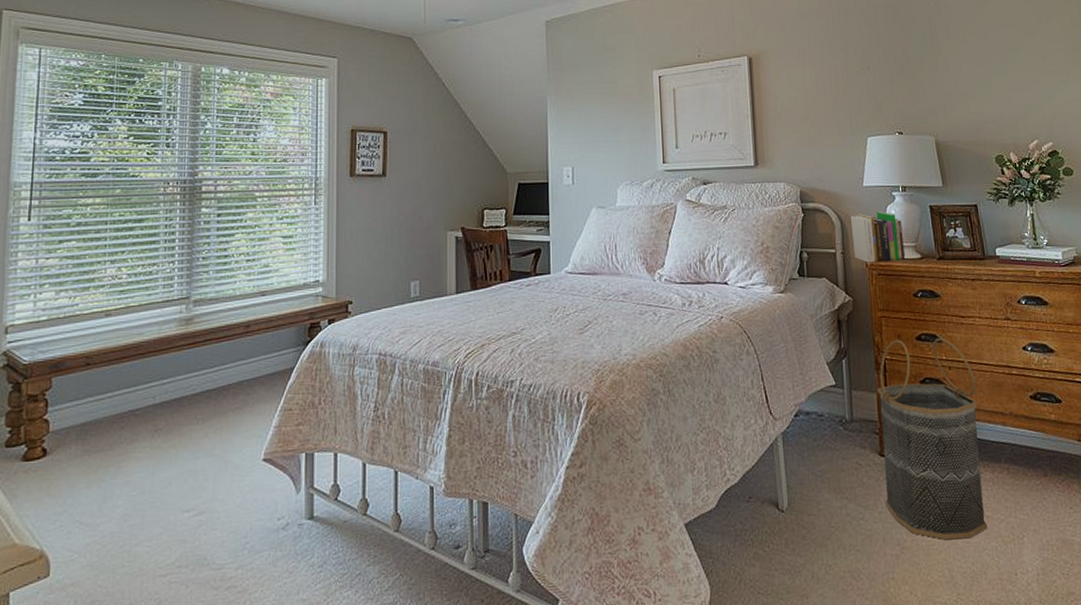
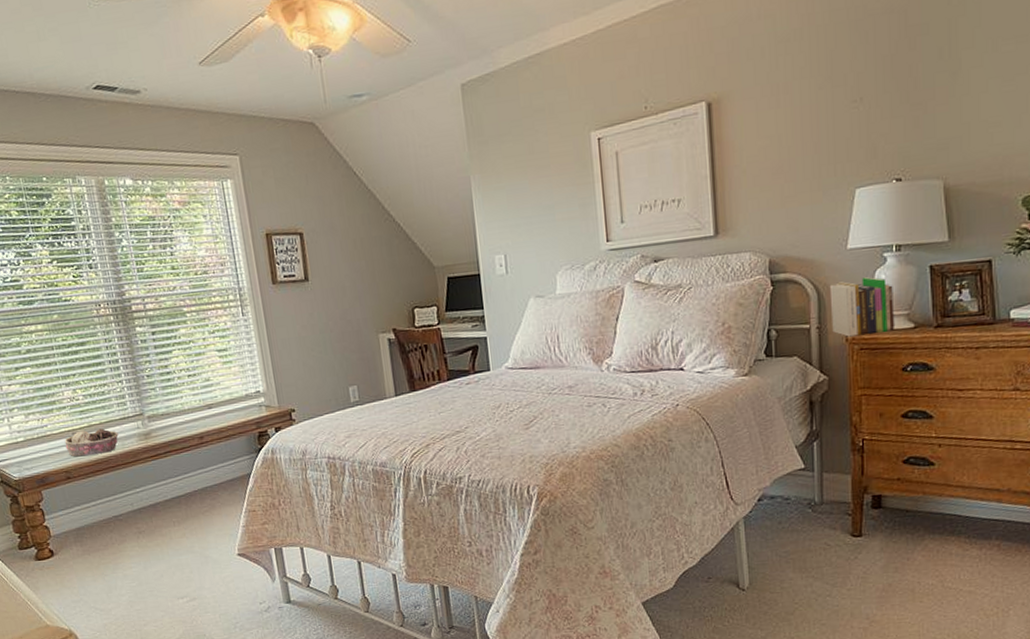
decorative basket: none [93,311,157,341] -> present [64,428,119,457]
basket: present [877,337,987,540] -> none [853,413,970,614]

